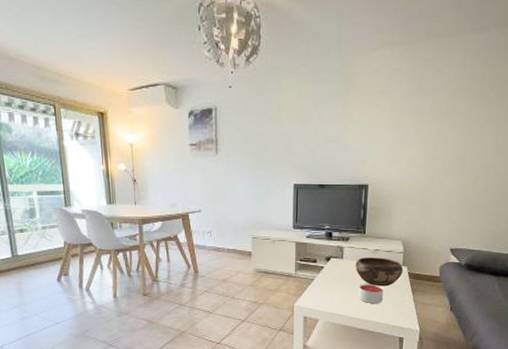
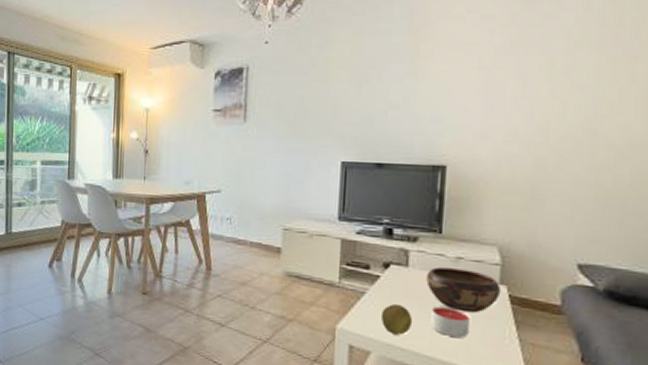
fruit: none [326,285,347,306] -> present [382,303,413,335]

